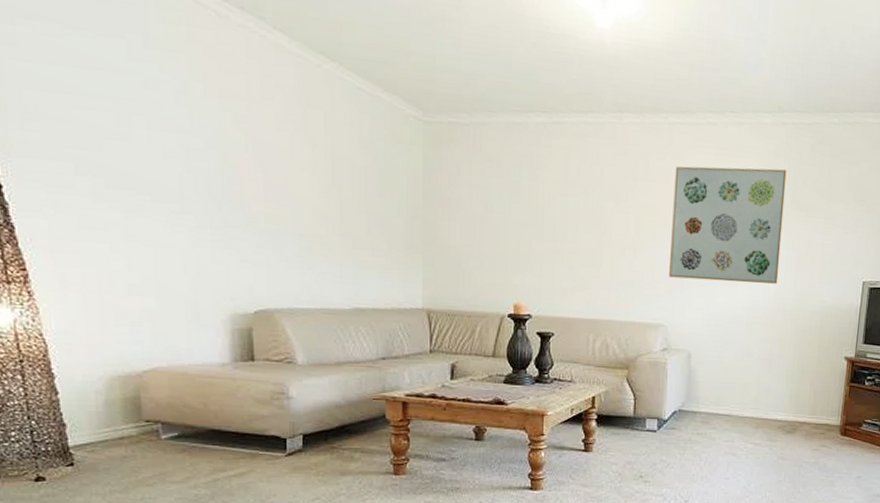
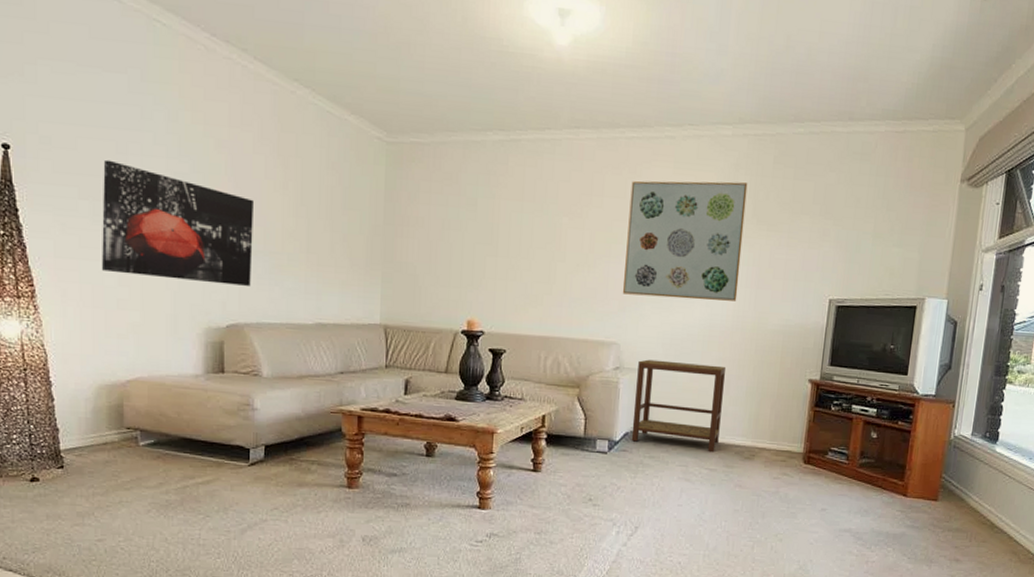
wall art: none [102,132,281,270] -> present [102,159,253,286]
side table: none [679,340,769,428] -> present [631,359,727,453]

